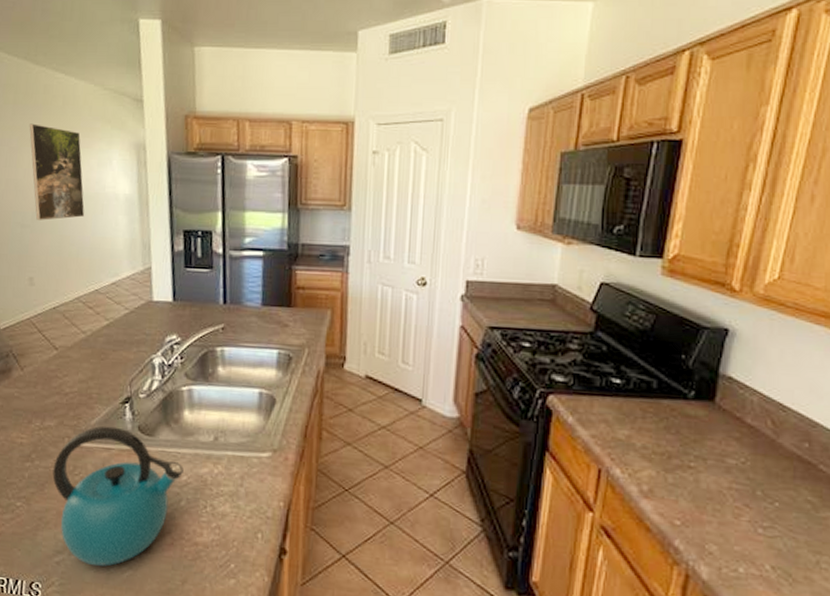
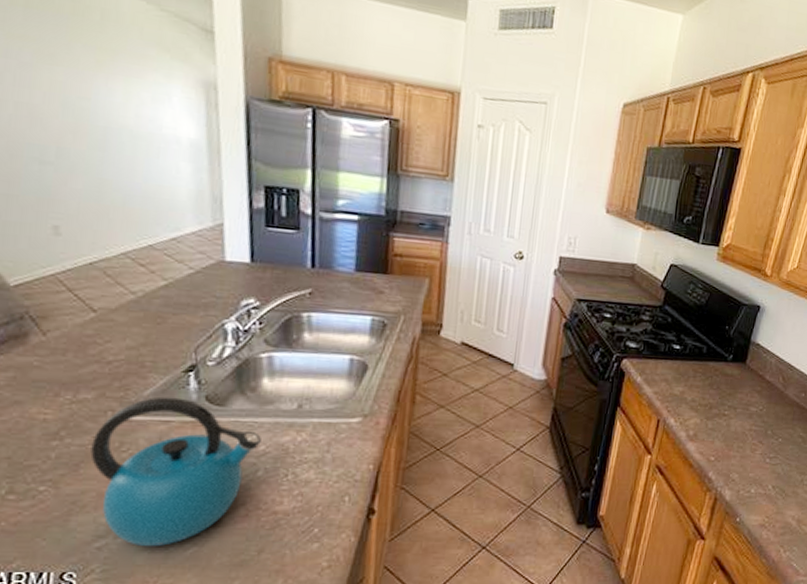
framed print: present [29,123,85,220] -> none [49,35,134,160]

